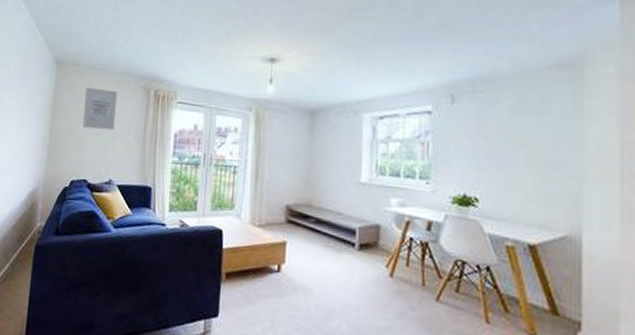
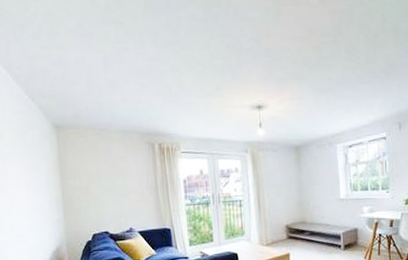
wall art: present [82,87,117,131] -> none [91,147,127,186]

